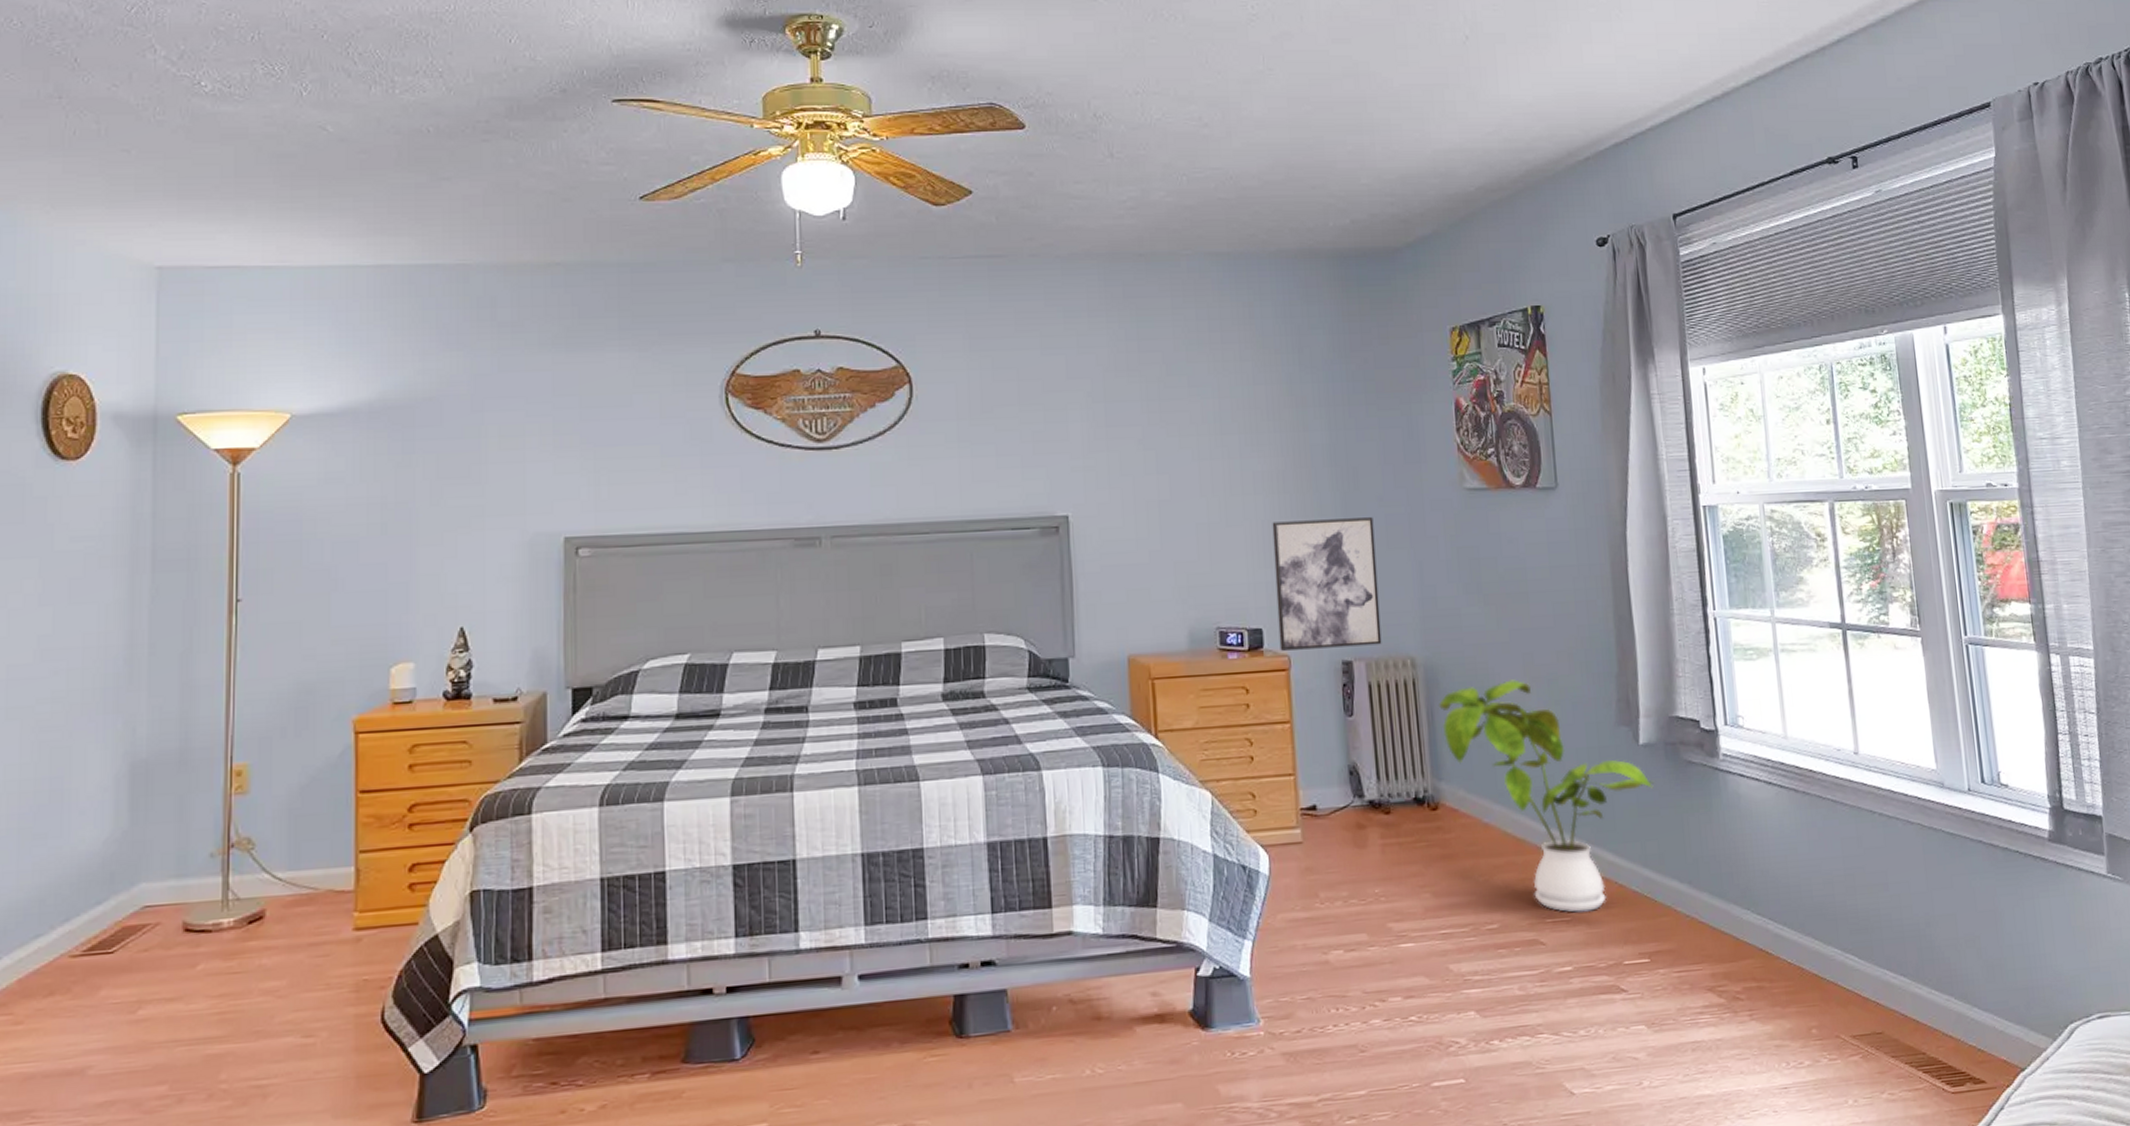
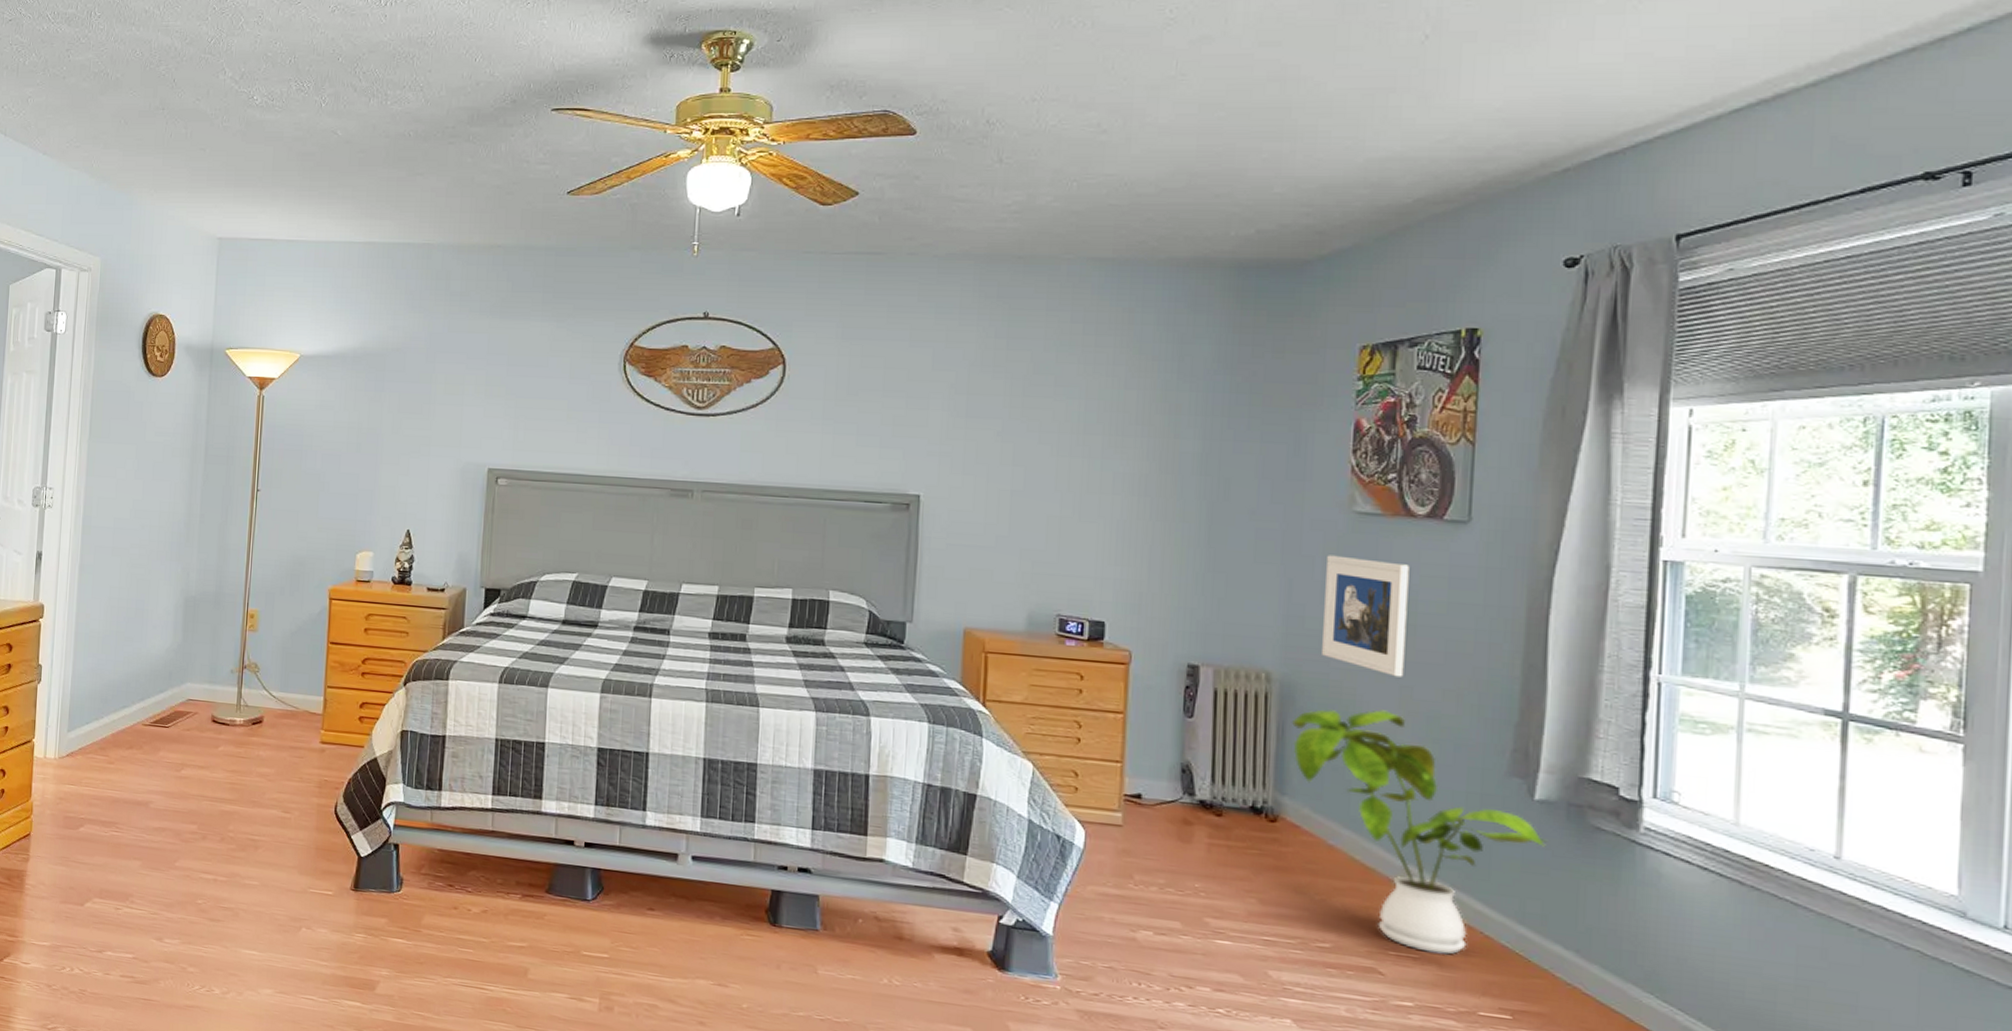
wall art: present [1272,517,1382,651] -> none [1121,523,1242,654]
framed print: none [1448,533,1524,645] -> present [1322,555,1410,677]

